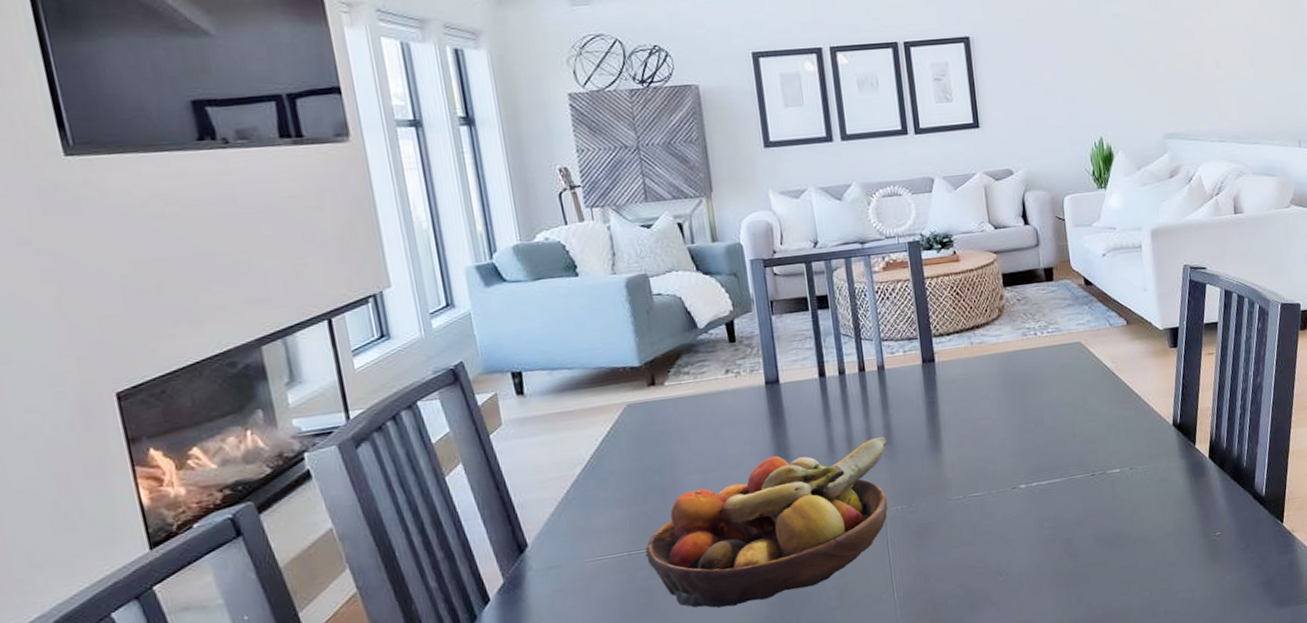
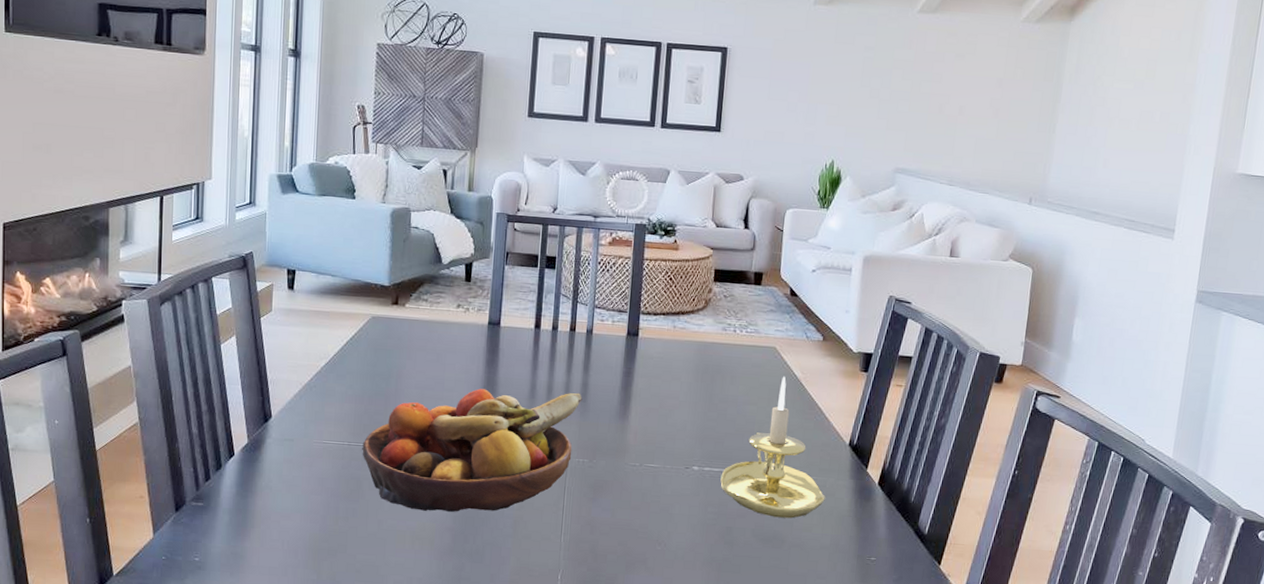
candle holder: none [1050,369,1161,517] -> present [720,376,827,519]

